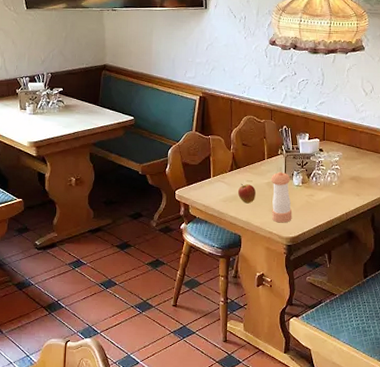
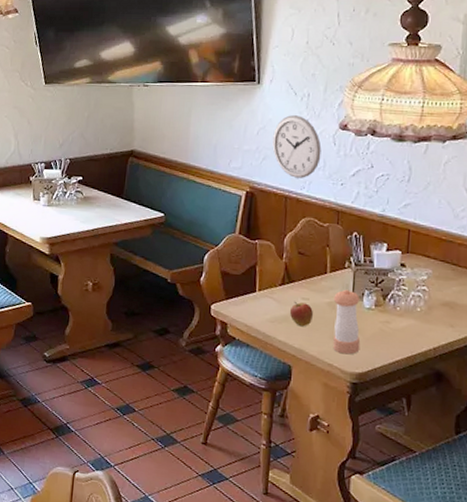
wall clock: none [219,34,257,84] -> present [272,115,322,178]

